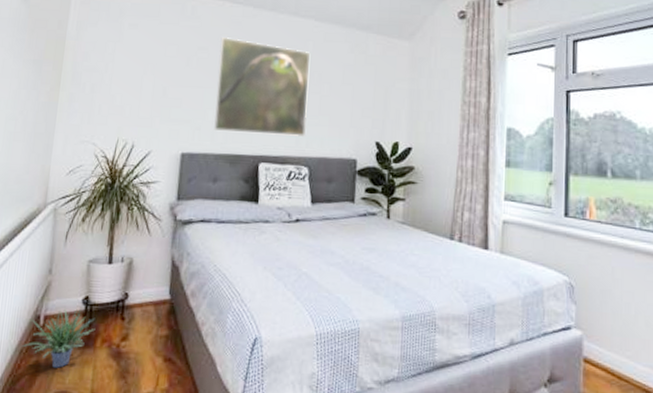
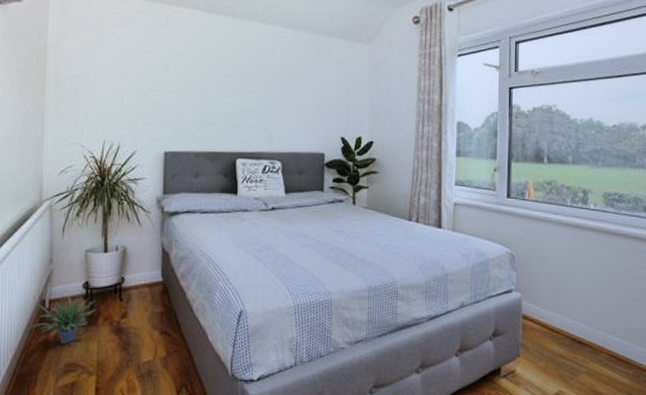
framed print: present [214,37,311,138] -> none [193,44,279,135]

